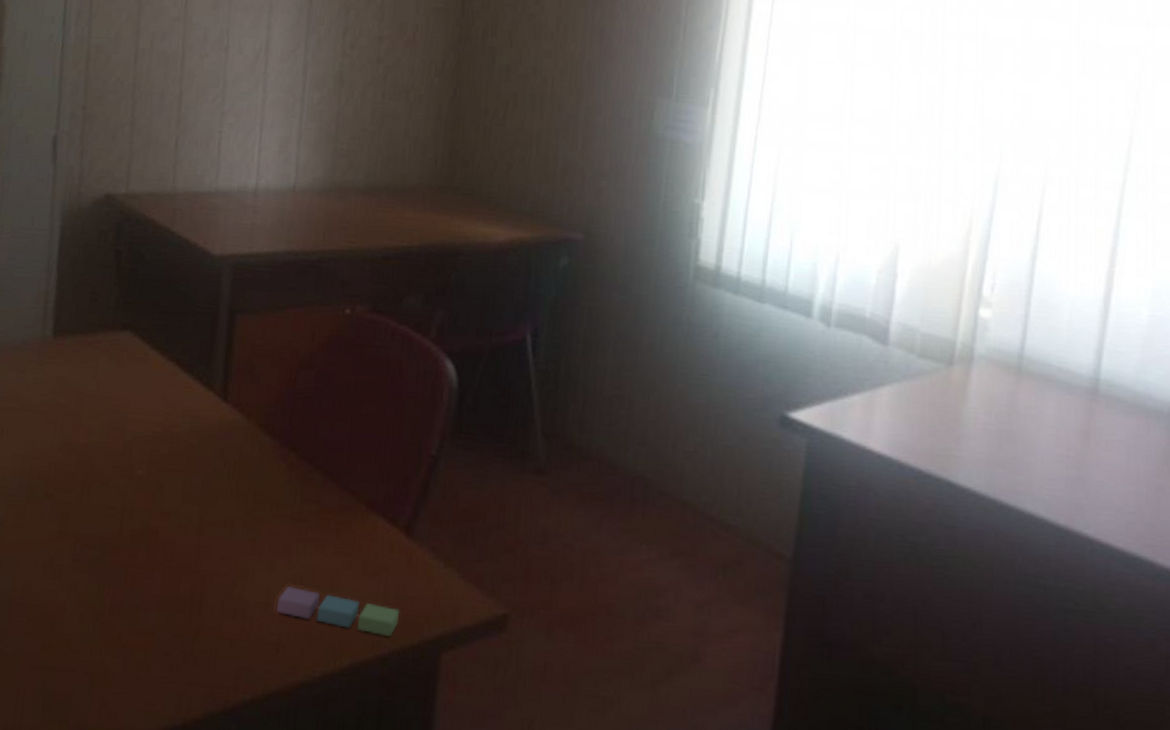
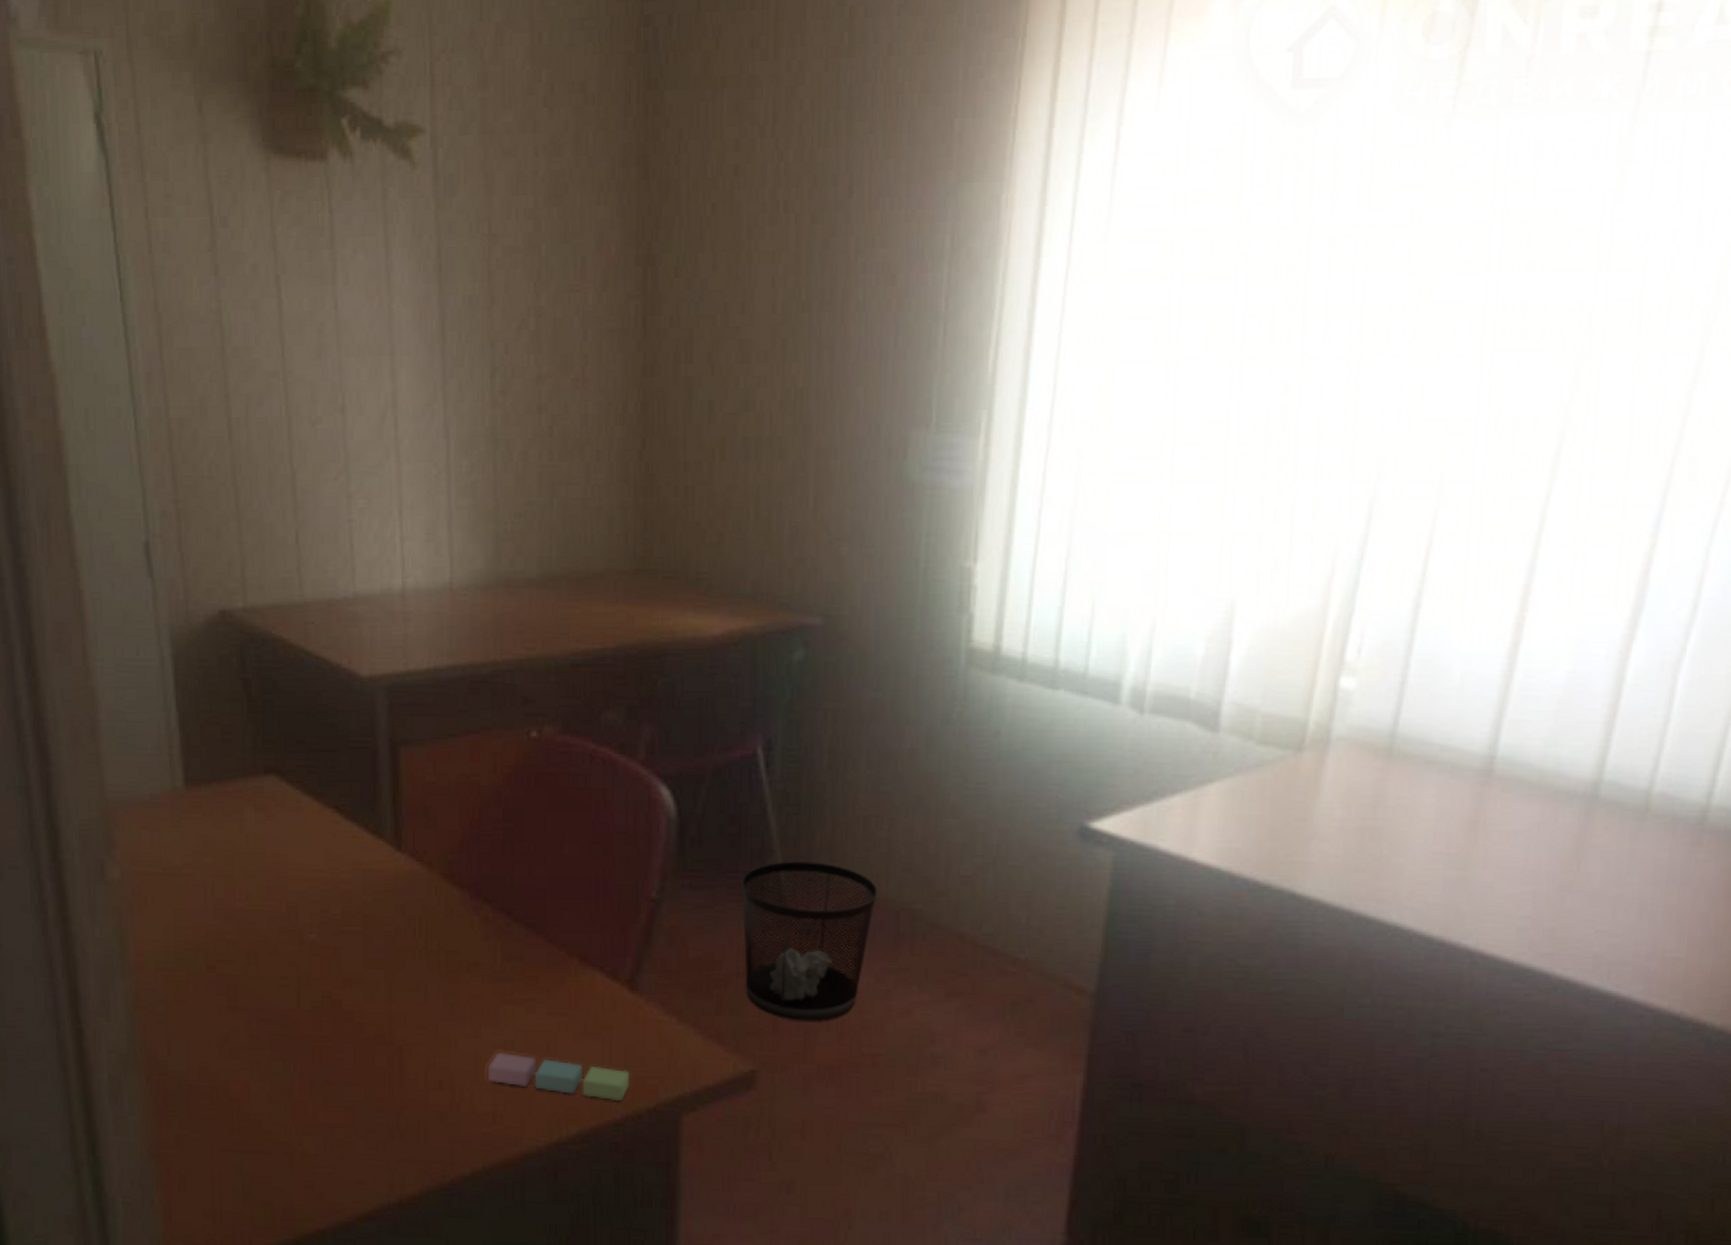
waste bin: none [503,430,618,572] -> present [741,861,878,1022]

